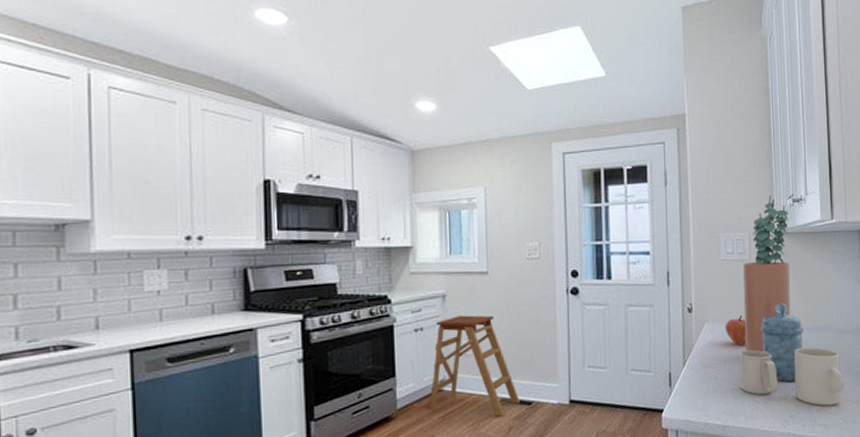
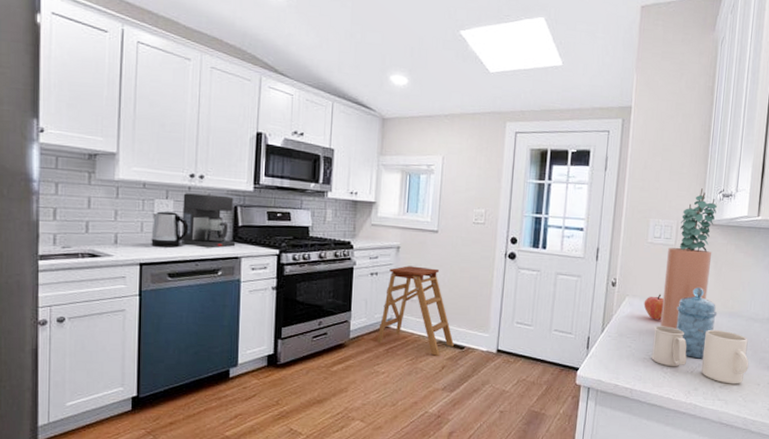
kettle: none [142,283,189,329] -> present [151,211,189,249]
coffee maker: none [179,257,249,323] -> present [180,193,236,249]

